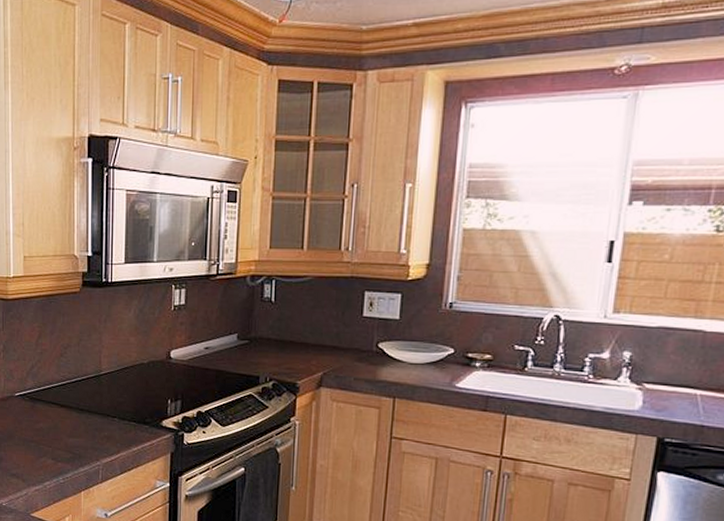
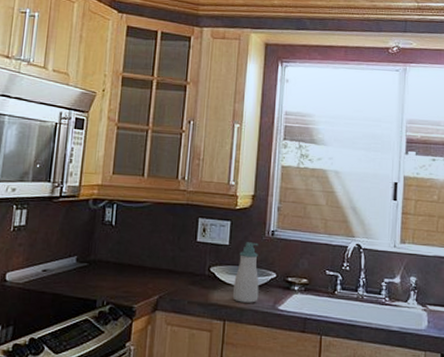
soap bottle: none [403,316,434,380] -> present [232,242,259,303]

